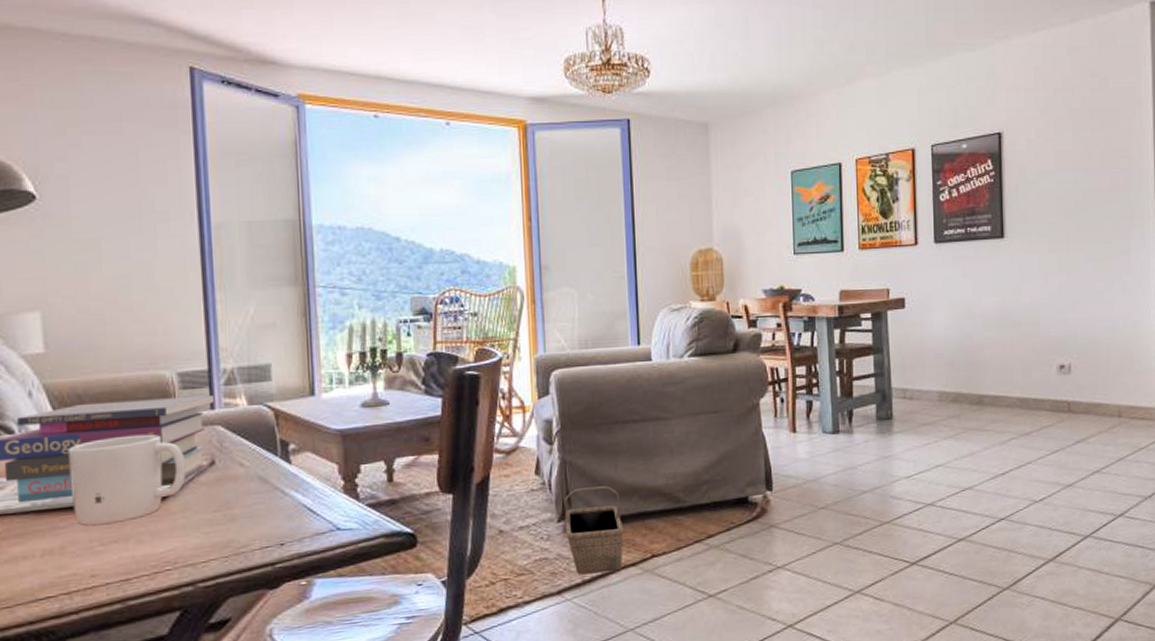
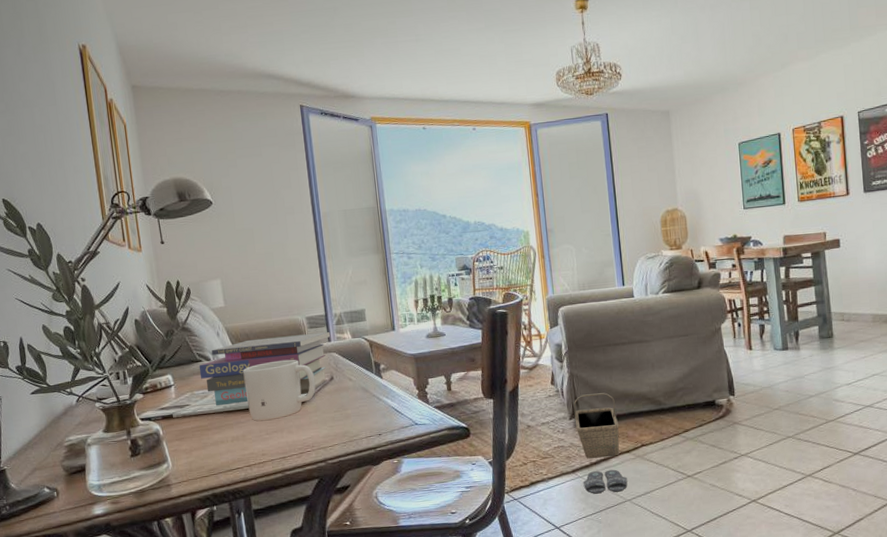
slippers: none [571,588,631,623] -> present [583,469,628,494]

